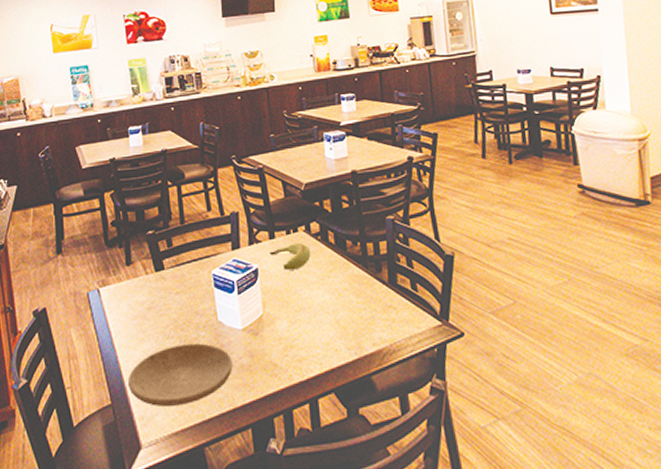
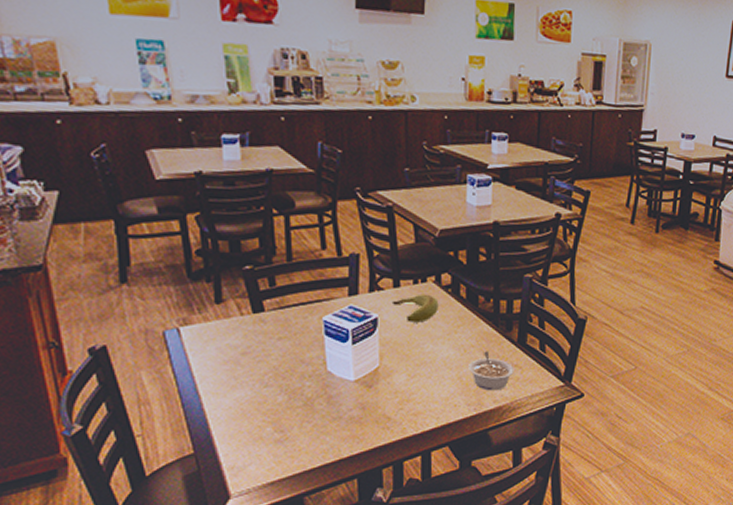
plate: present [127,343,232,407] -> none [214,393,341,458]
legume: none [344,293,390,334] -> present [468,351,515,391]

